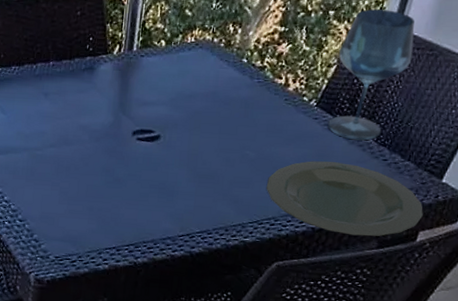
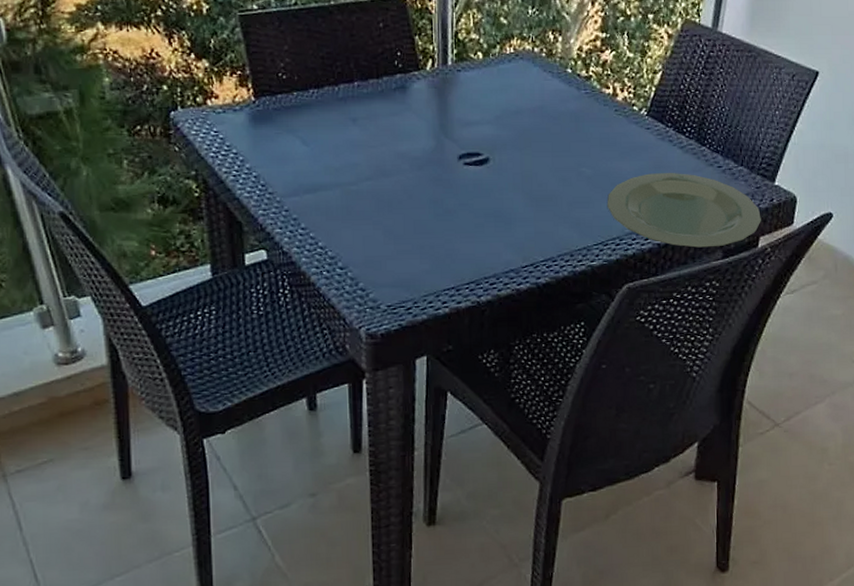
wine glass: present [328,9,415,141] -> none [661,12,733,149]

